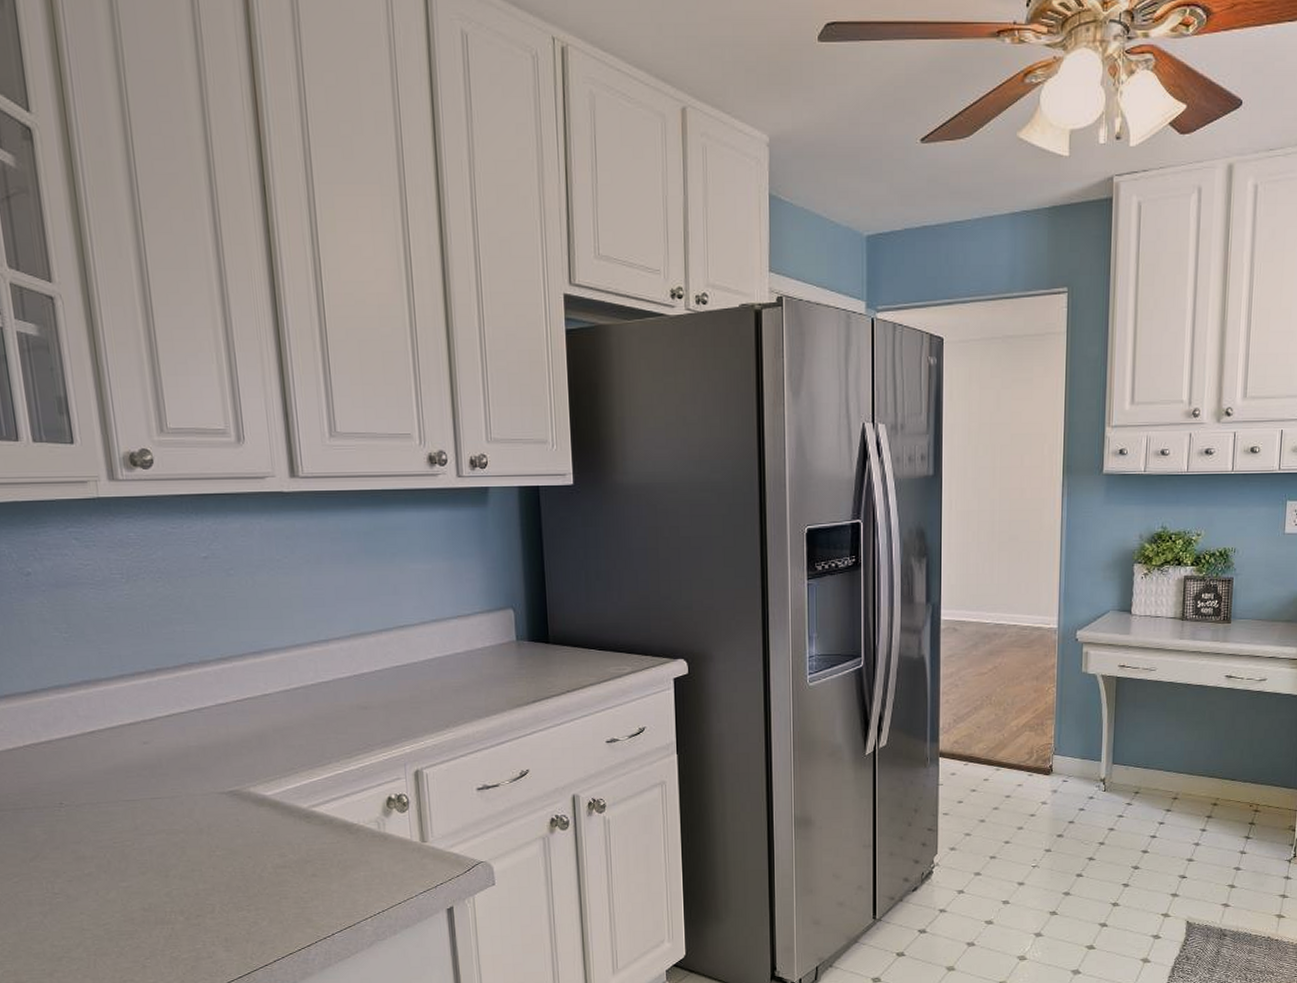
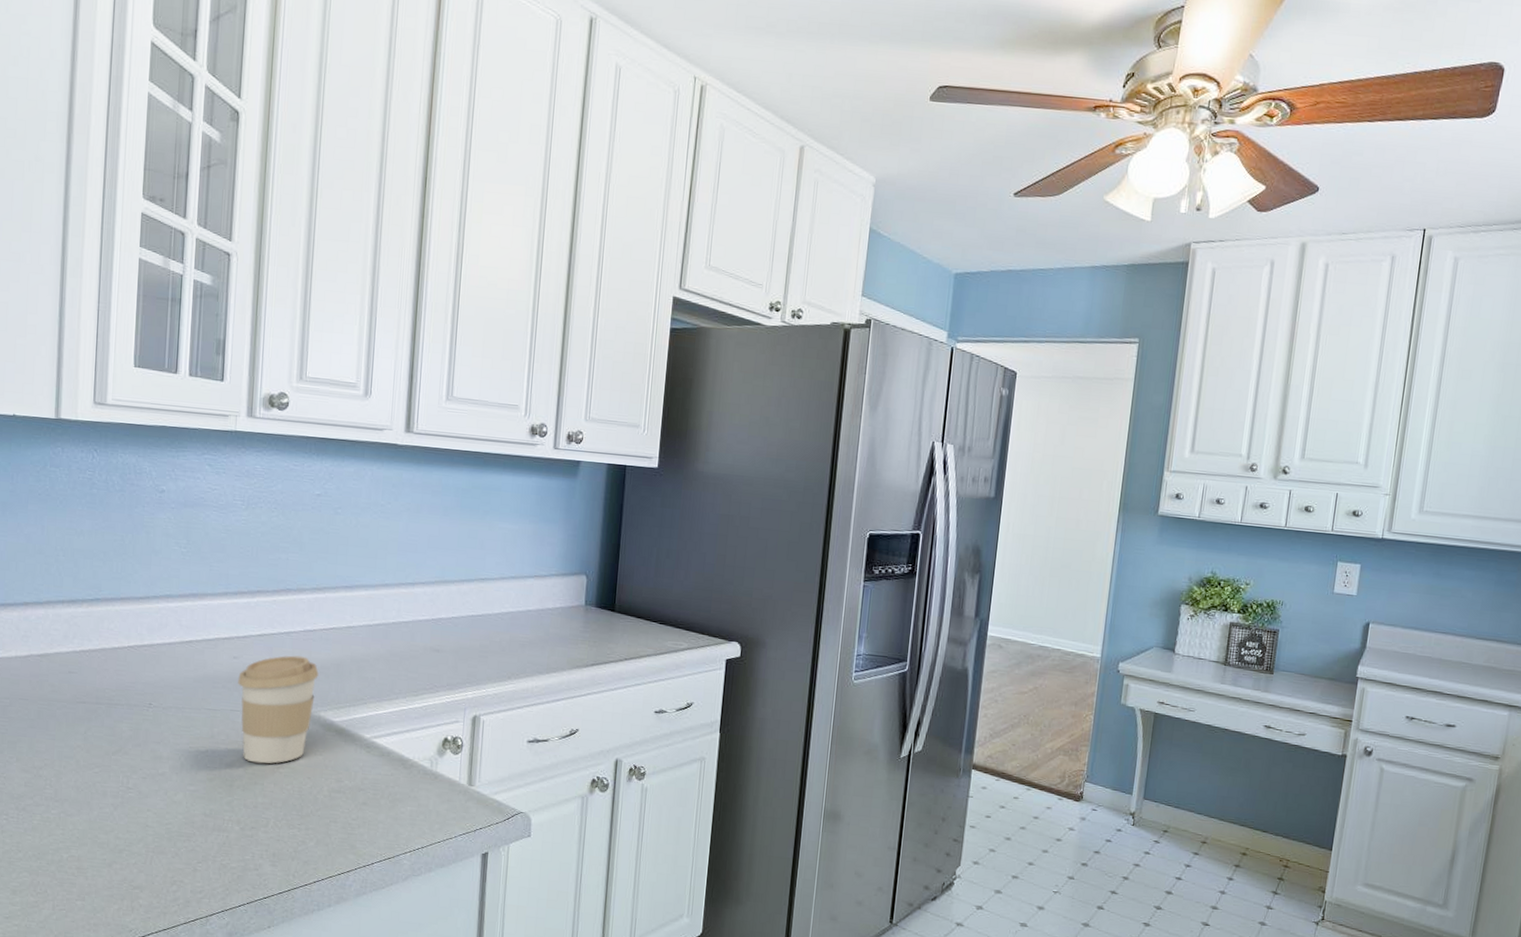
coffee cup: none [152,732,241,850] -> present [238,655,319,764]

